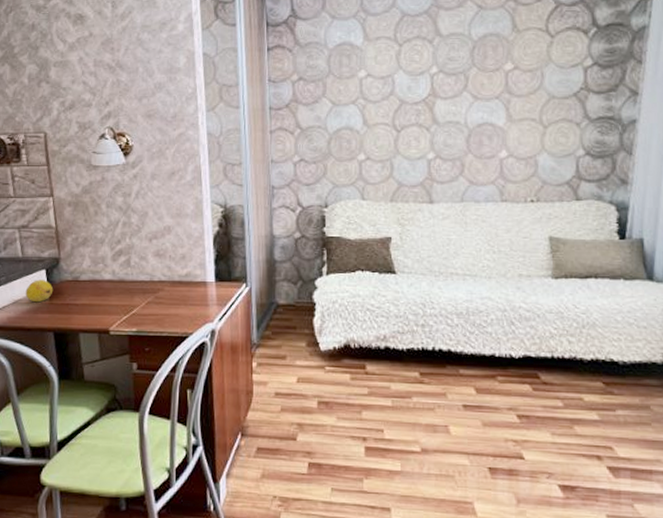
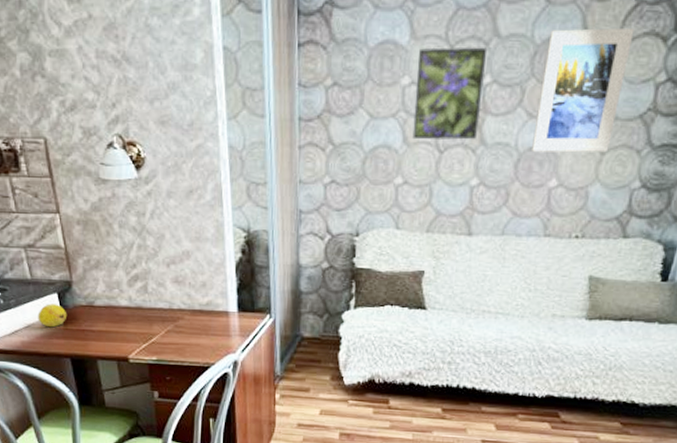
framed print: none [371,44,432,122] -> present [412,47,488,141]
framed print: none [480,24,558,128] -> present [532,27,634,153]

